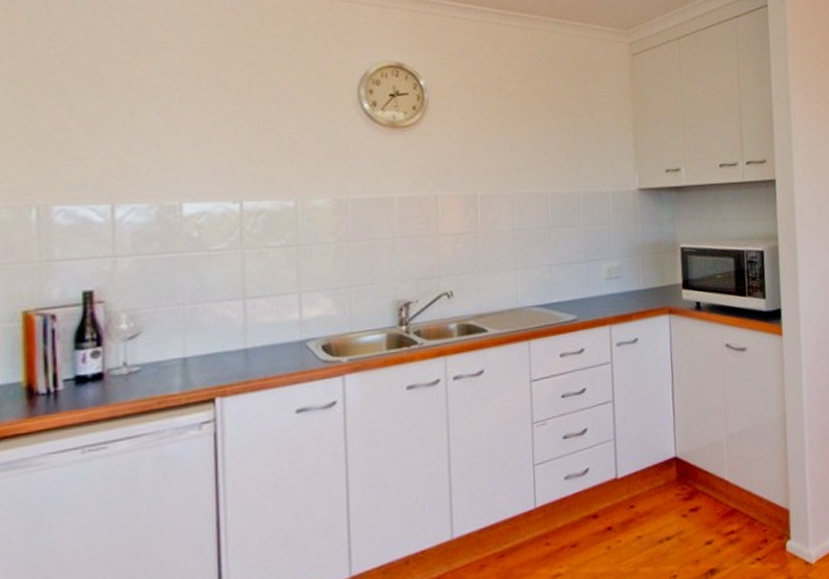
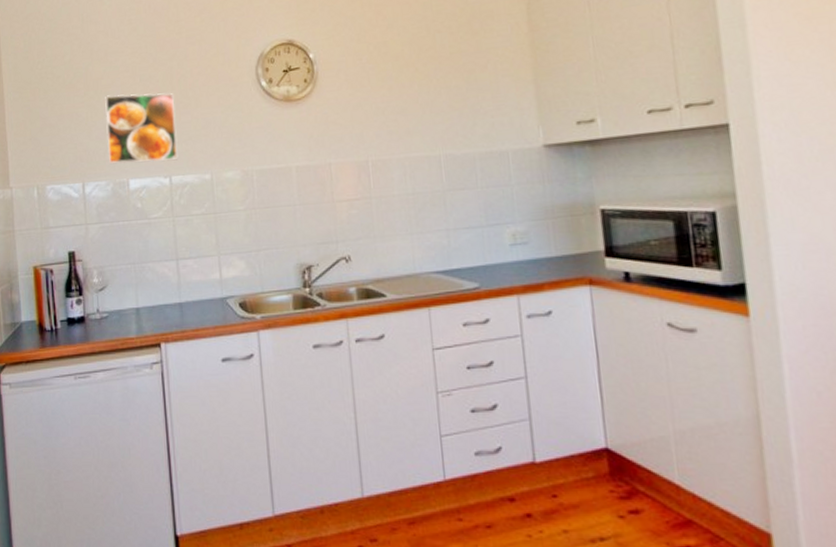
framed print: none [153,99,253,184] -> present [105,92,178,164]

